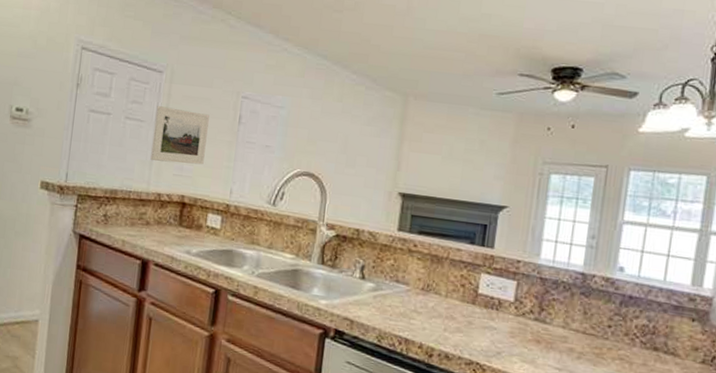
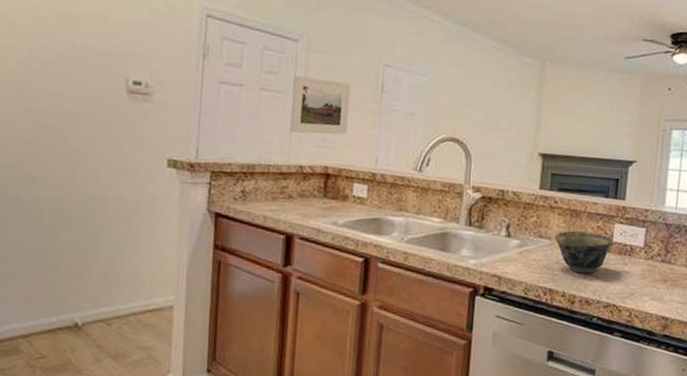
bowl: none [412,278,479,326] -> present [554,231,614,274]

